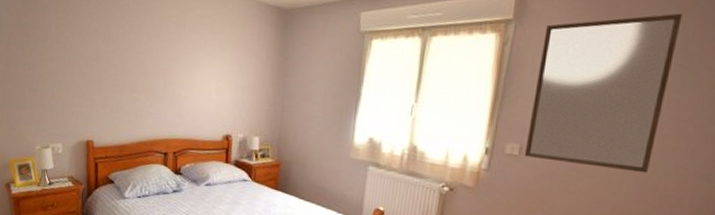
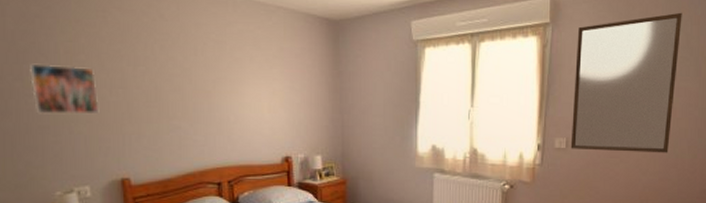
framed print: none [28,36,77,82] -> present [30,63,100,114]

